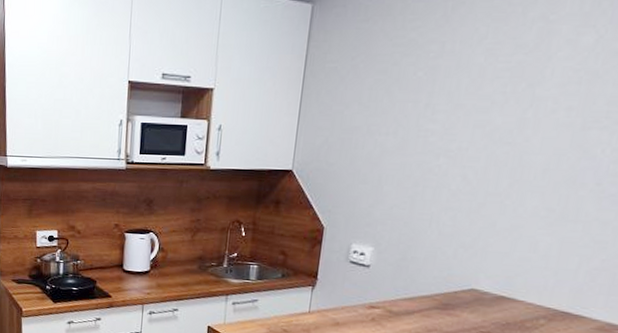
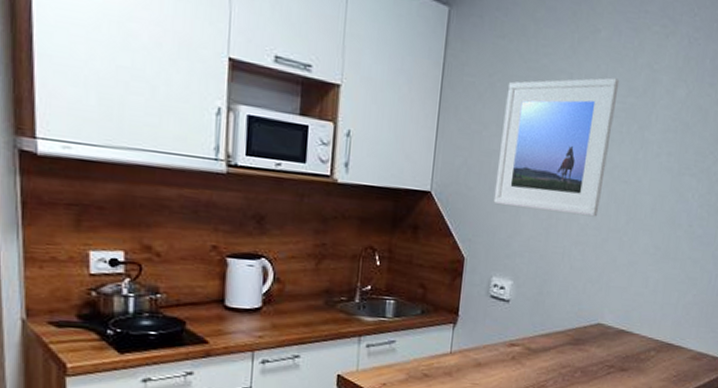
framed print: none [354,38,504,182] -> present [493,77,620,217]

